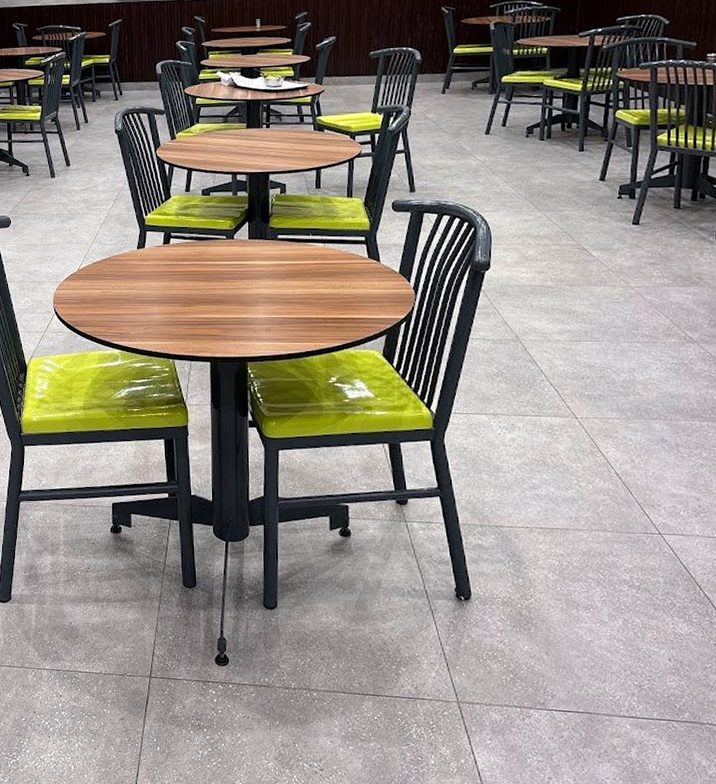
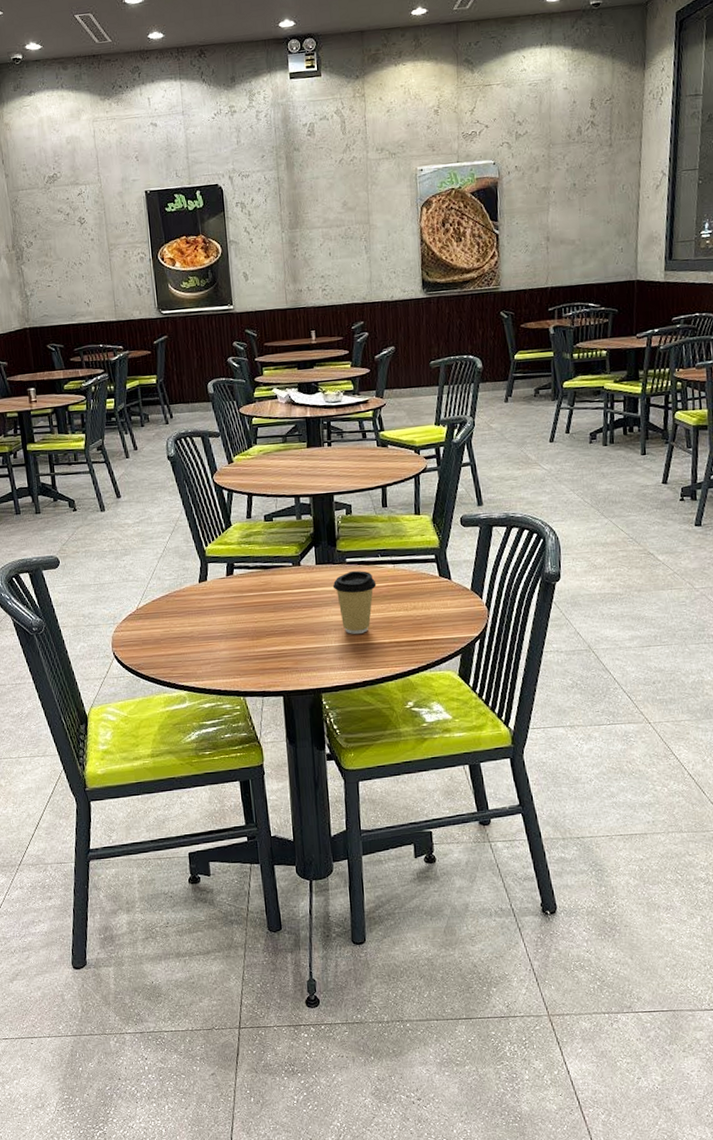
coffee cup: none [263,247,306,308] -> present [332,570,377,634]

